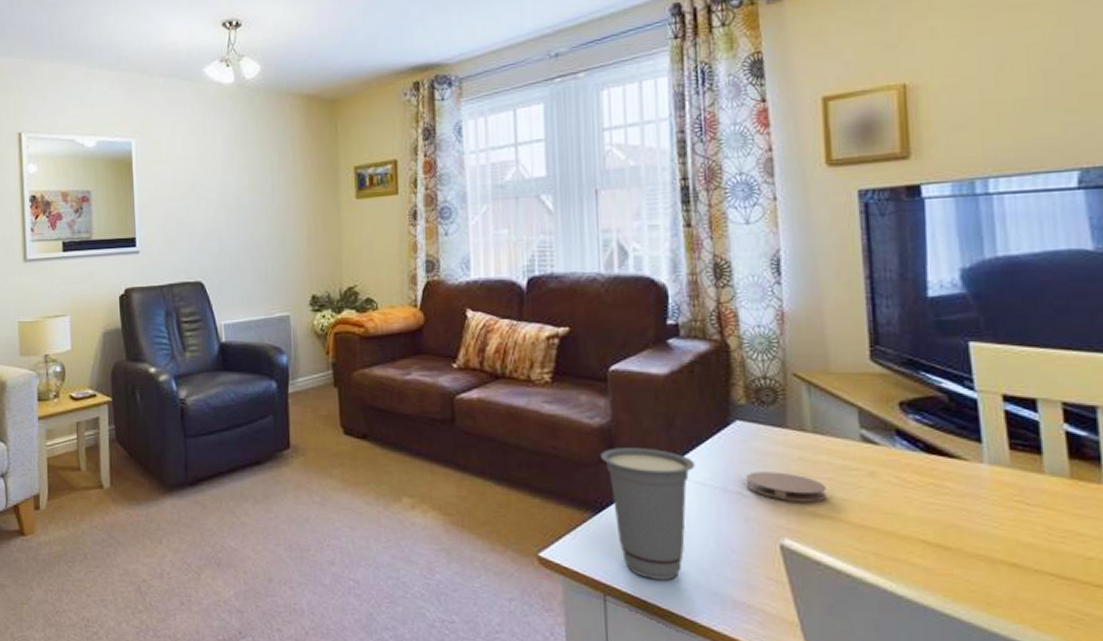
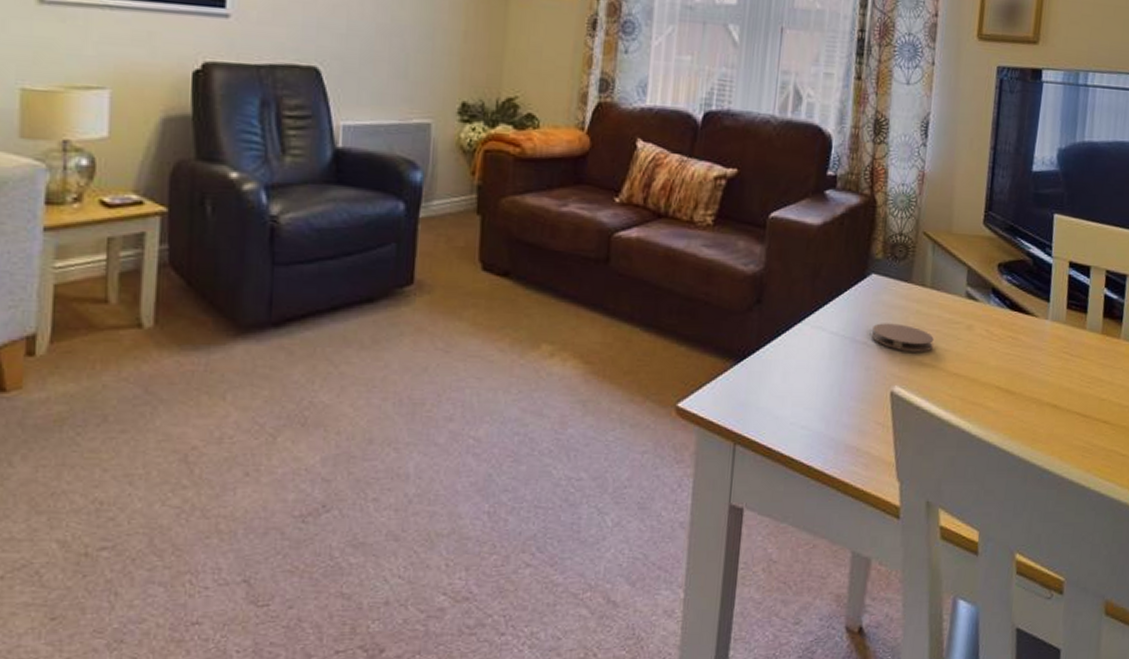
cup: present [599,448,696,580] -> none [748,296,832,427]

